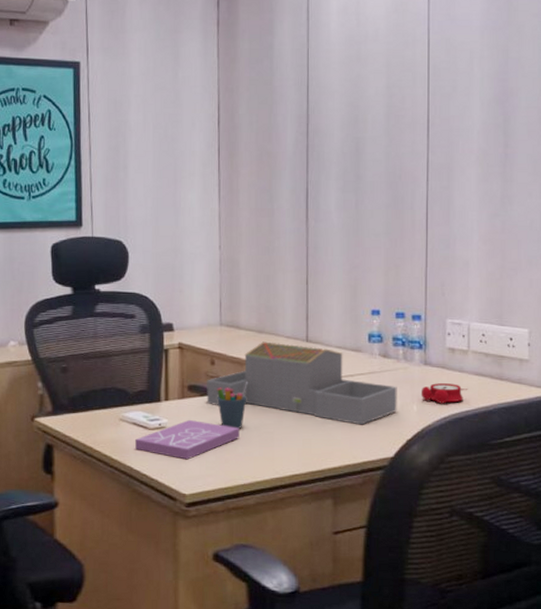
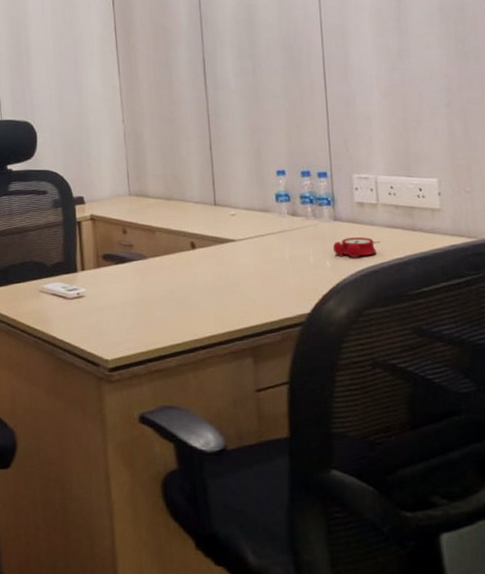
book: present [135,419,240,460] -> none [56,287,156,327]
architectural model: present [206,341,397,425] -> none [120,208,310,284]
pen holder: present [216,382,247,429] -> none [130,248,160,294]

